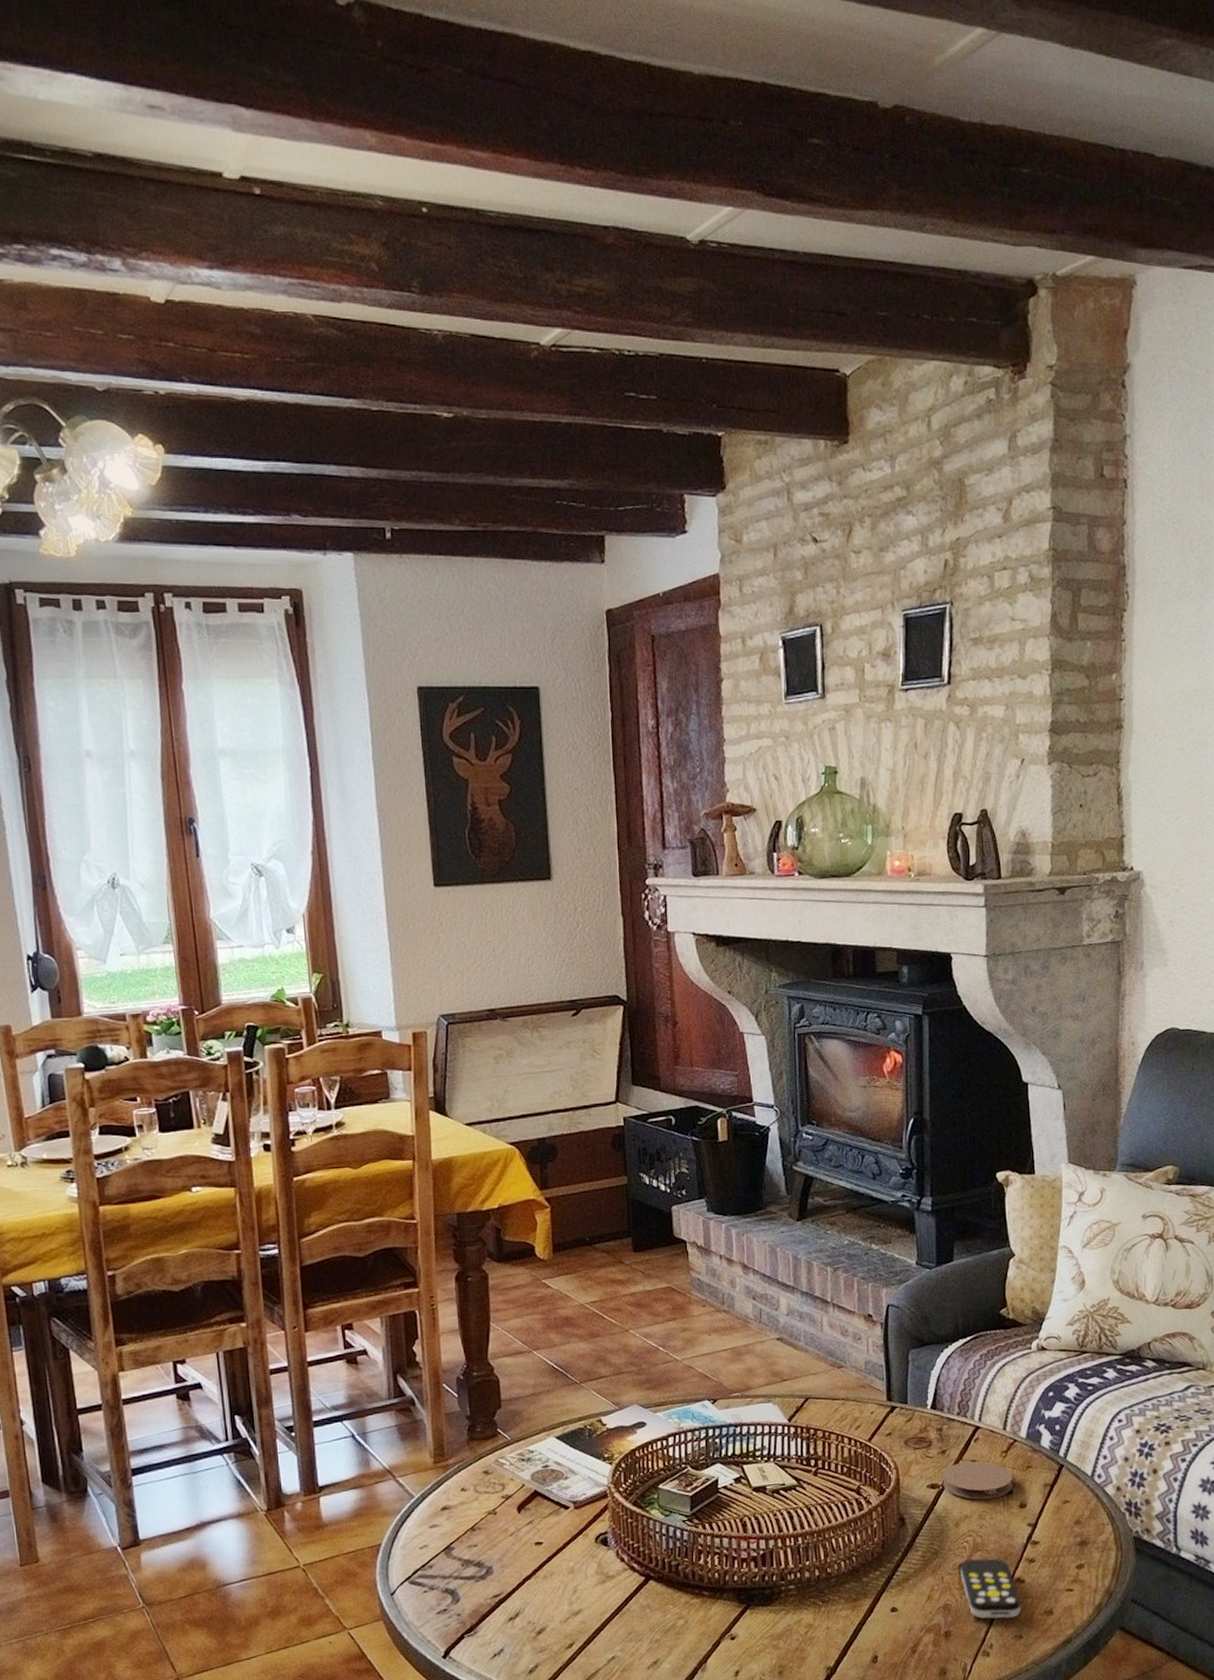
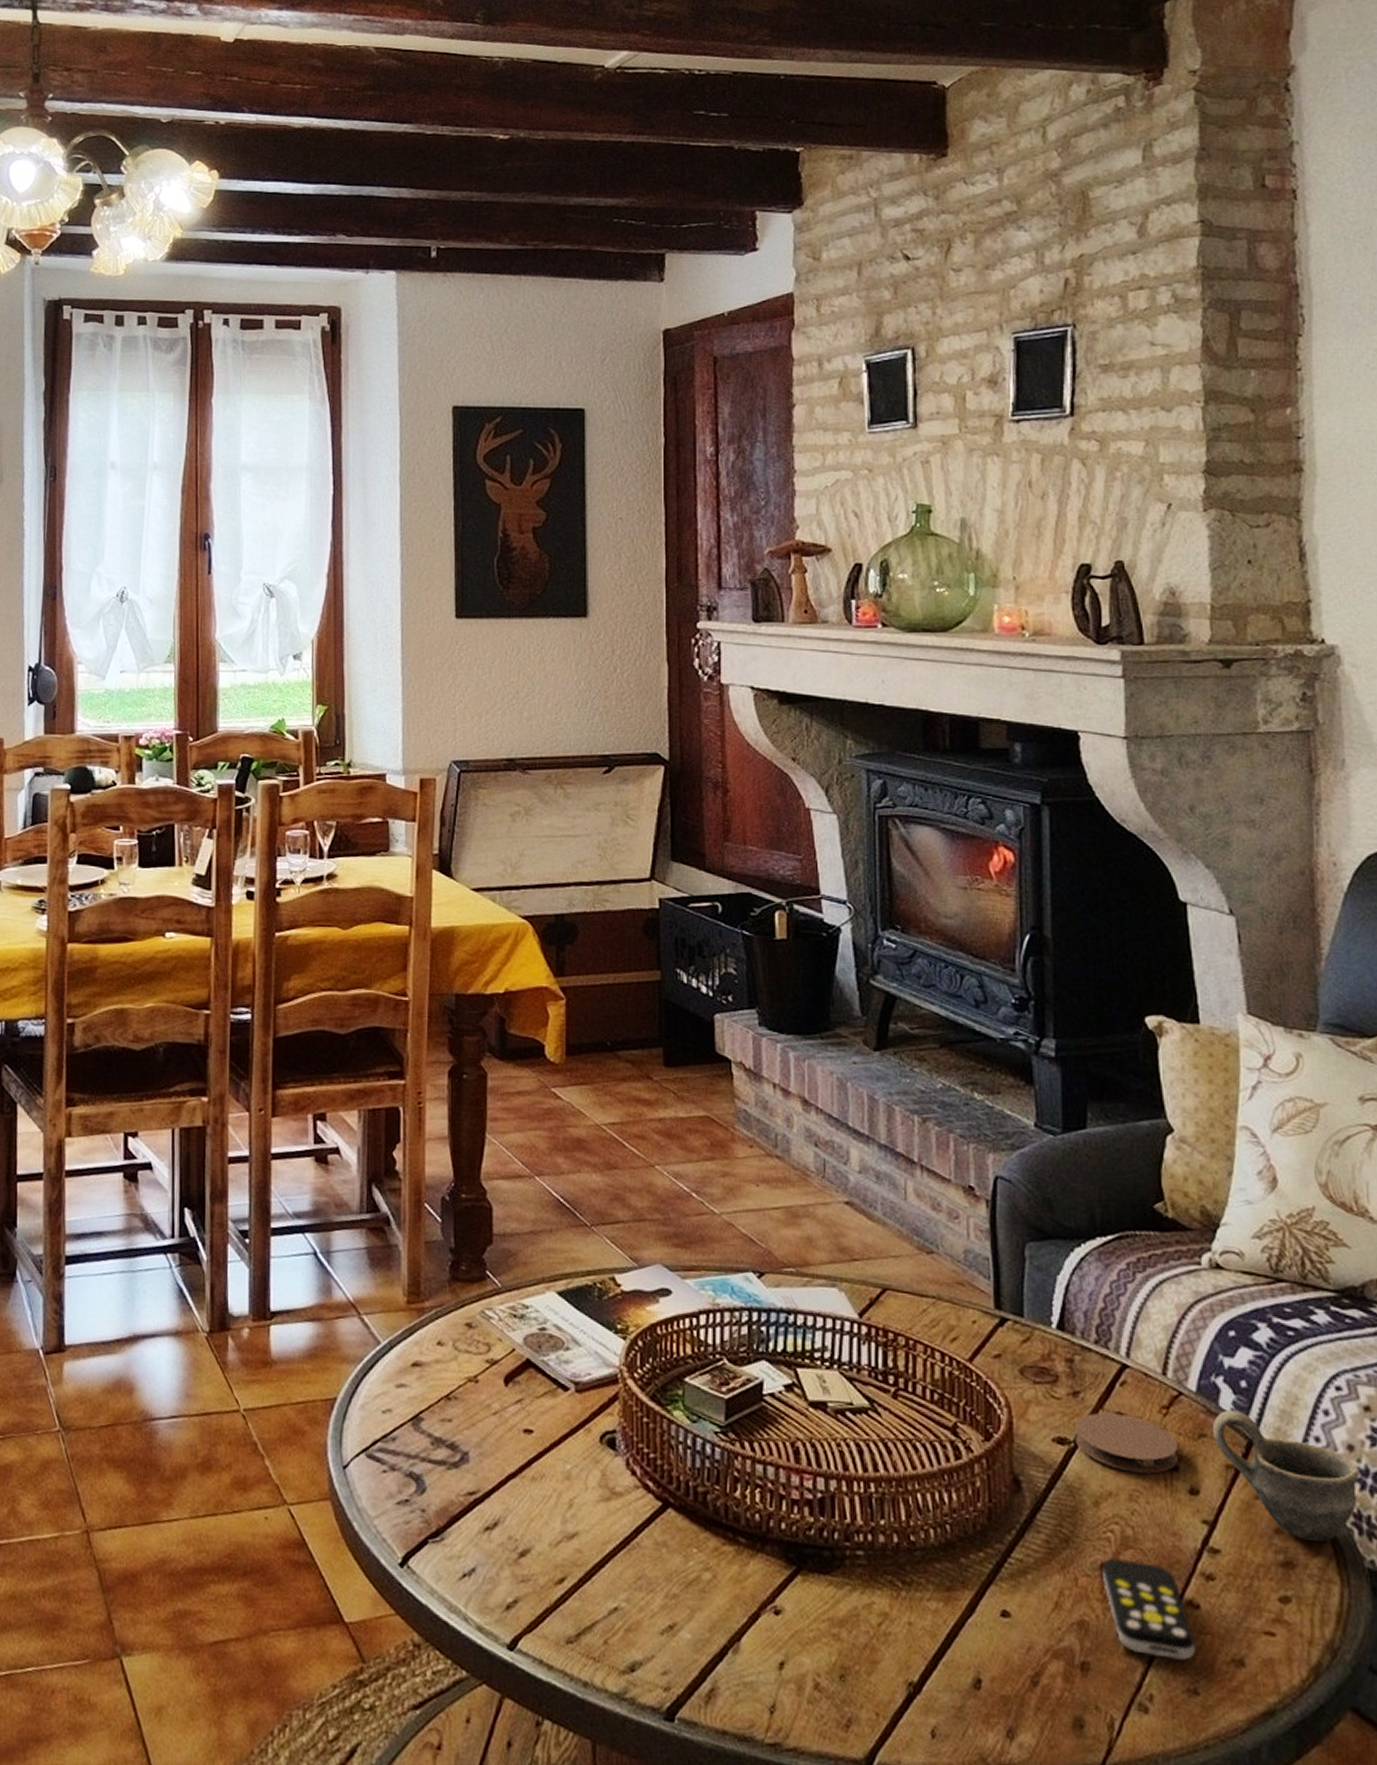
cup: none [1037,1446,1131,1526] -> present [1213,1410,1359,1543]

